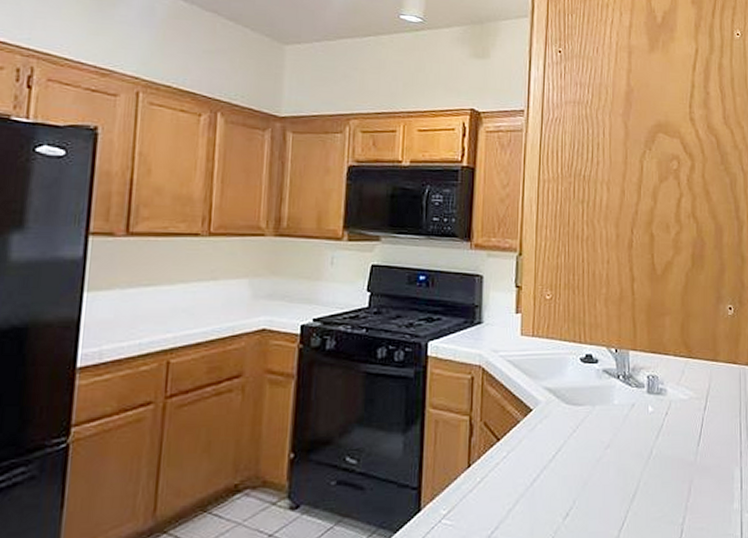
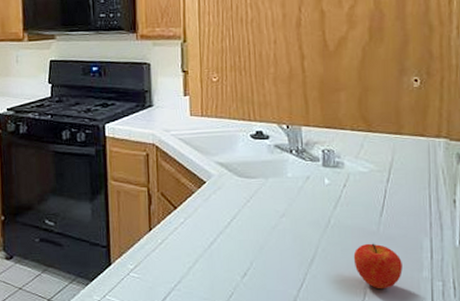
fruit: none [672,474,716,524] -> present [353,243,403,288]

